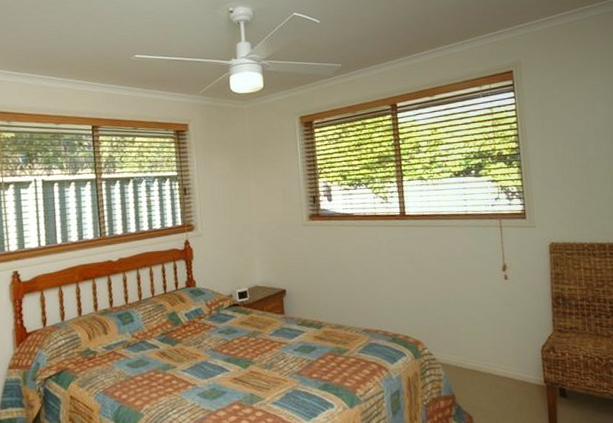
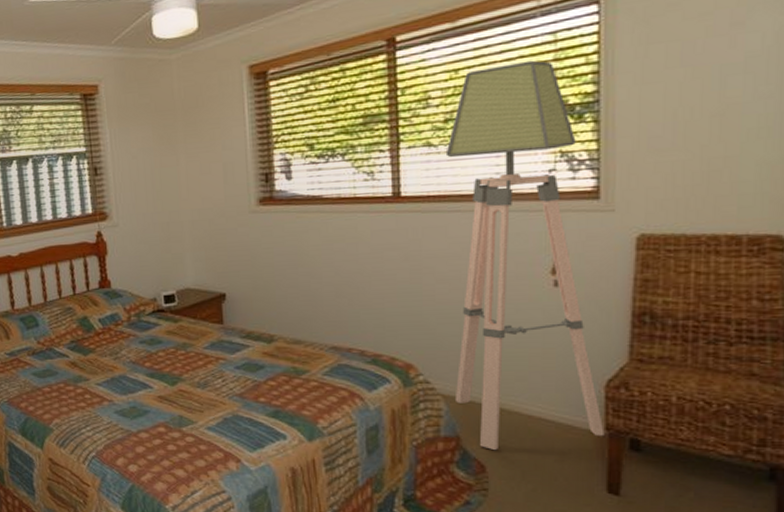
floor lamp: none [432,125,544,404] -> present [445,60,605,450]

